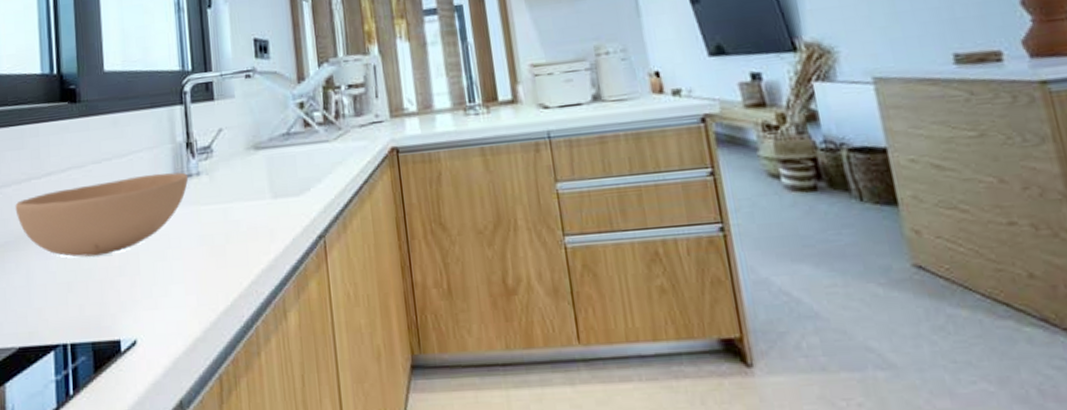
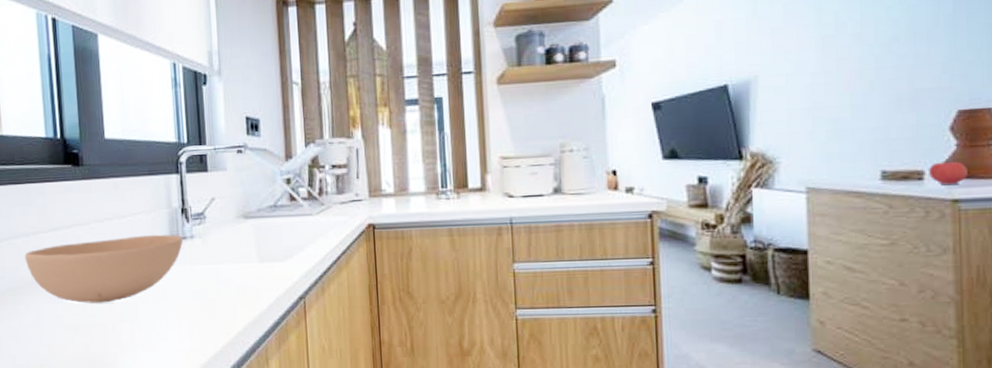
fruit: none [1006,36,1051,66] -> present [929,159,967,186]

